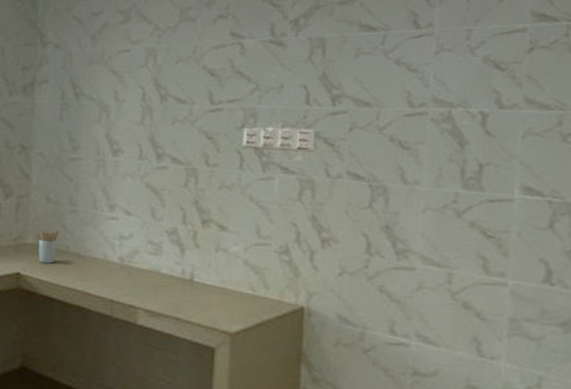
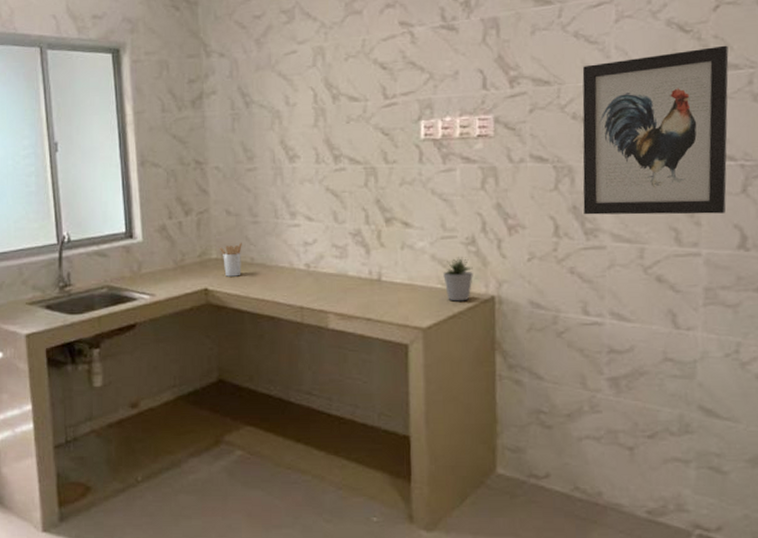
potted plant: none [255,265,284,310] -> present [443,257,473,302]
wall art: none [396,86,541,247] -> present [582,45,729,215]

